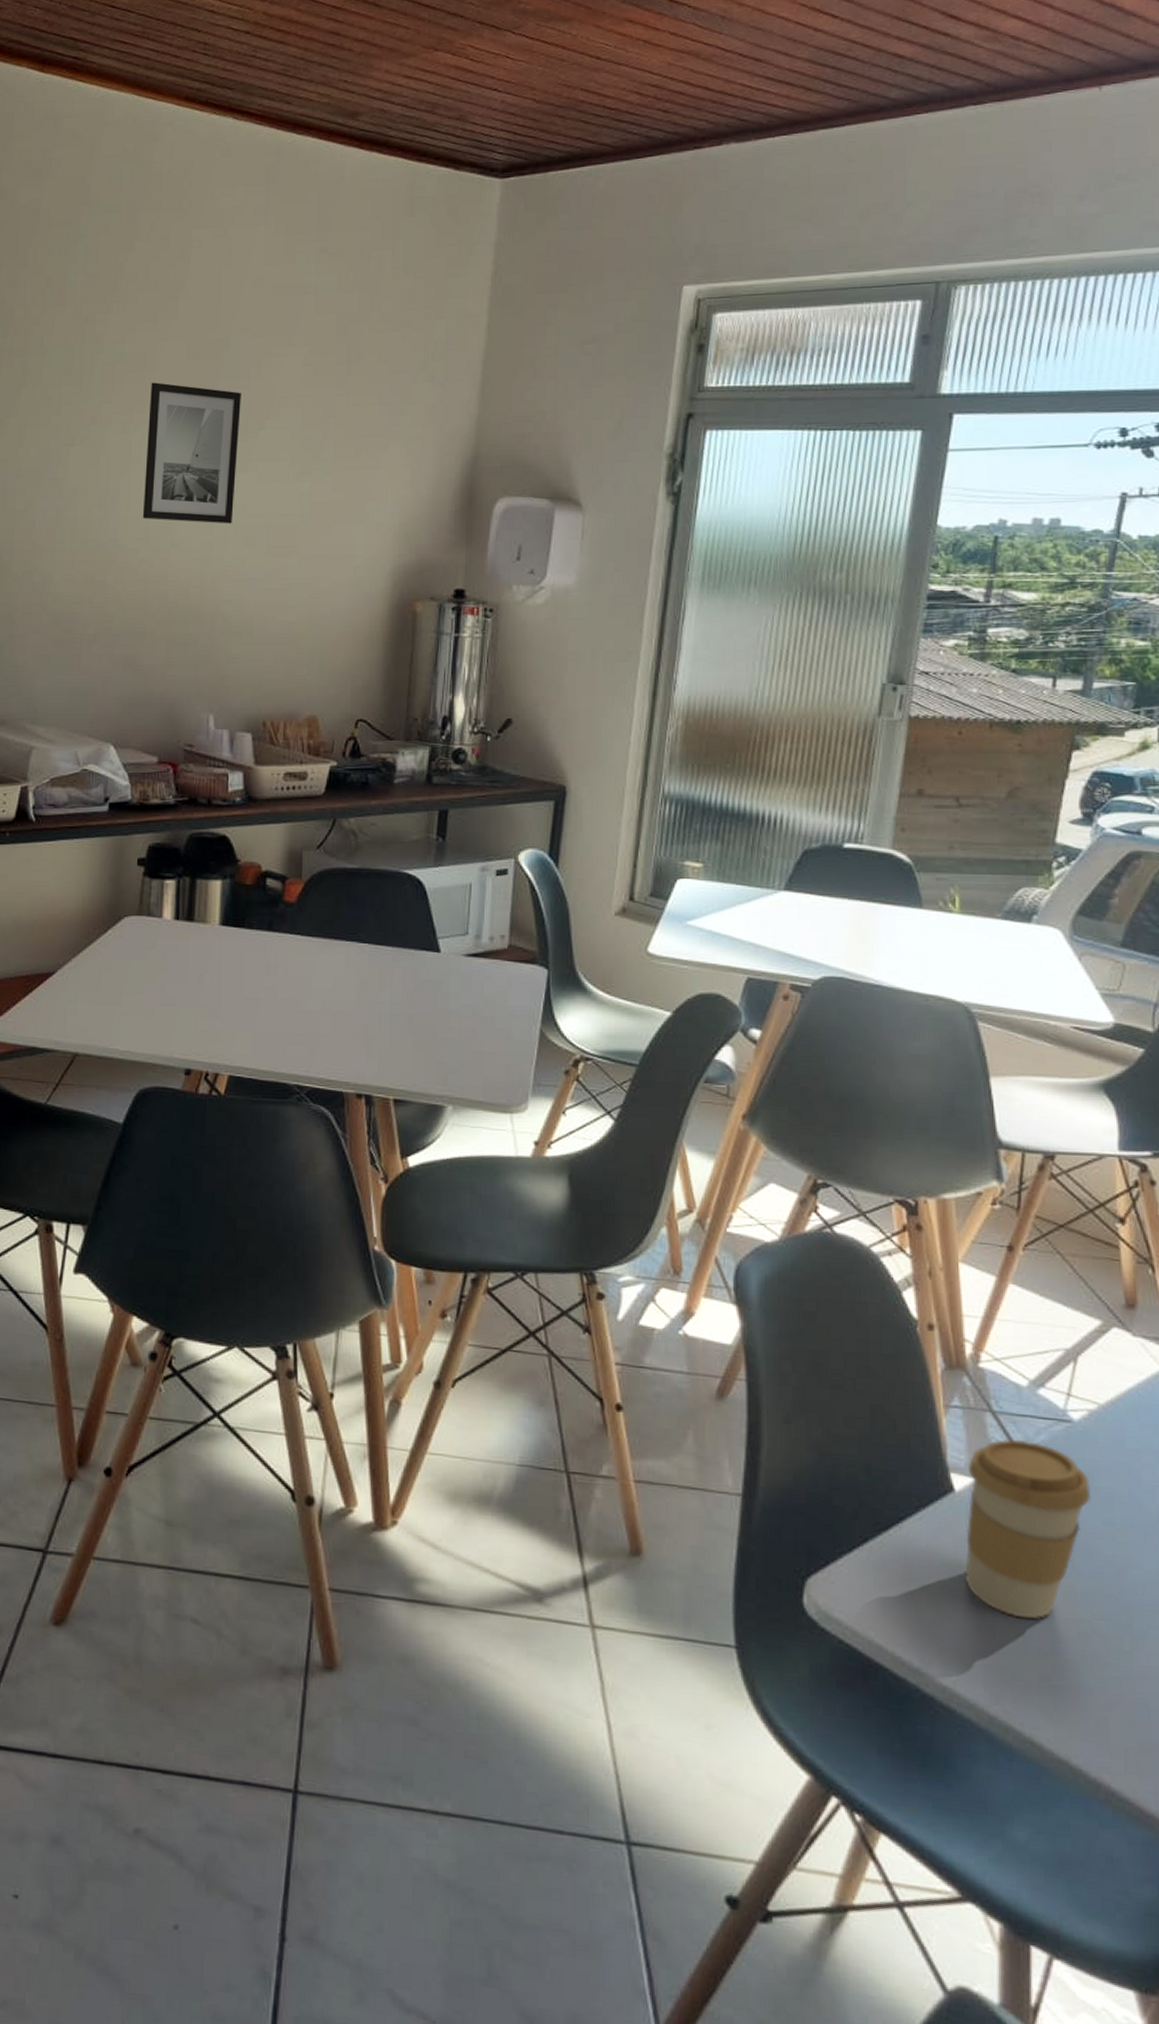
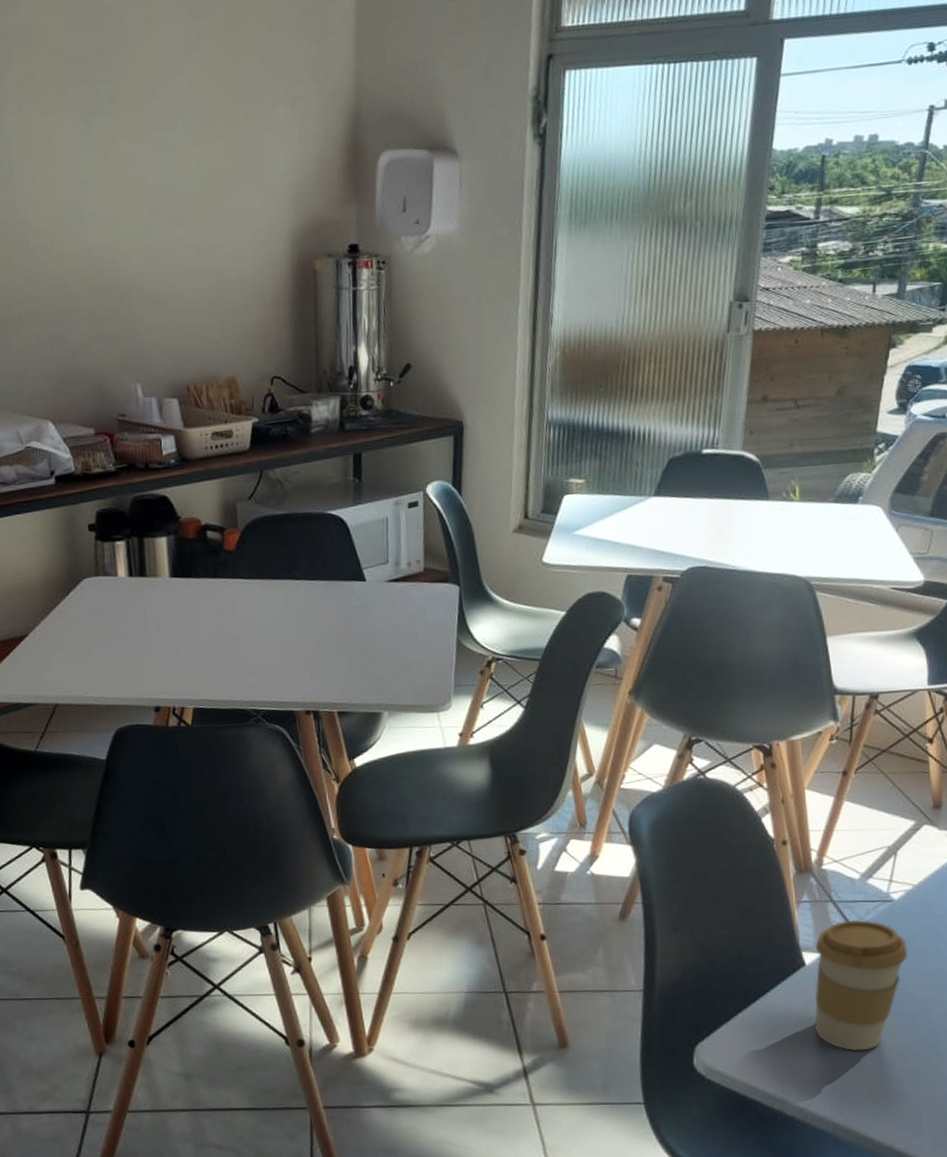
wall art: present [142,382,241,524] -> none [39,56,136,199]

